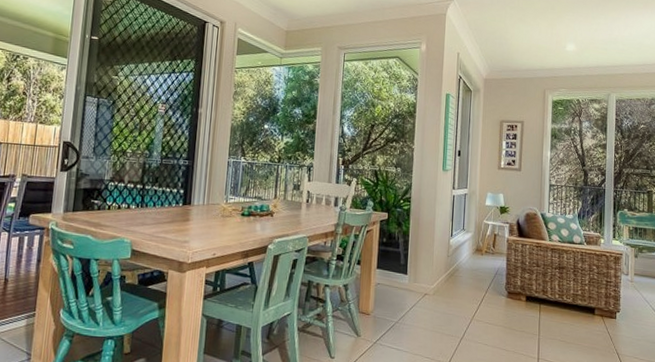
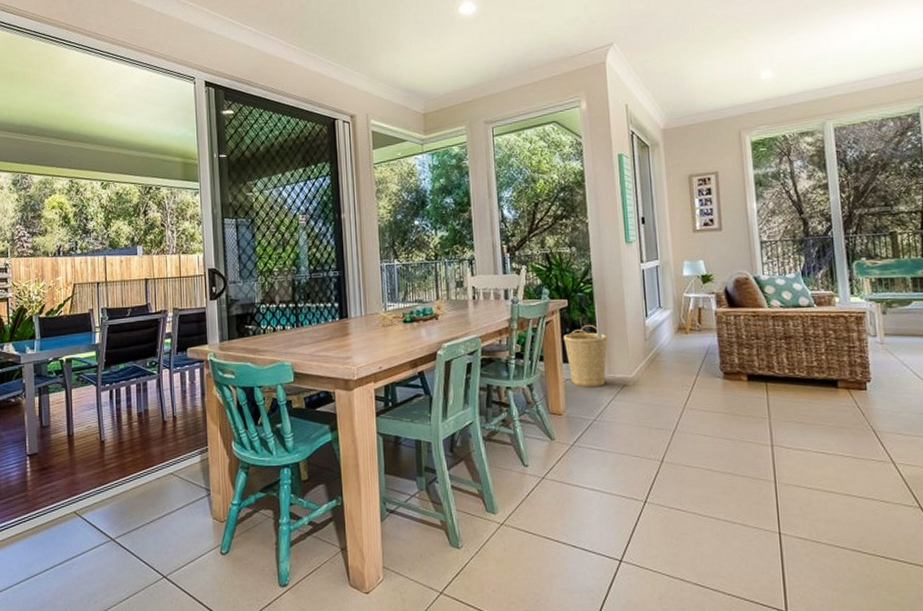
basket: none [380,237,417,293] -> present [563,324,607,388]

